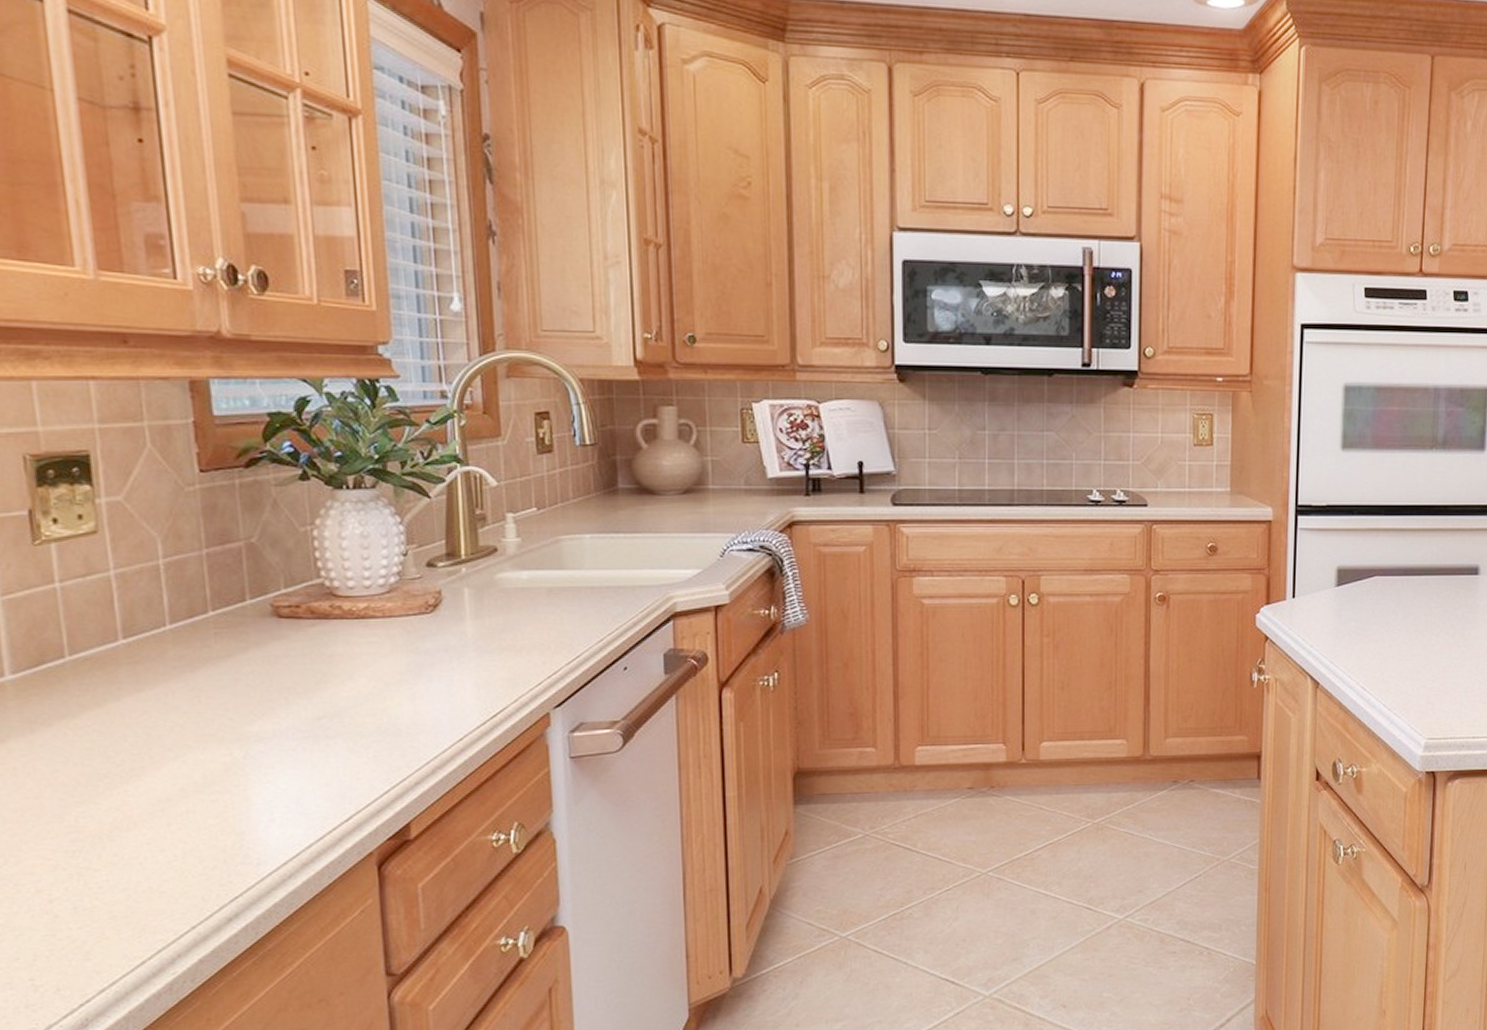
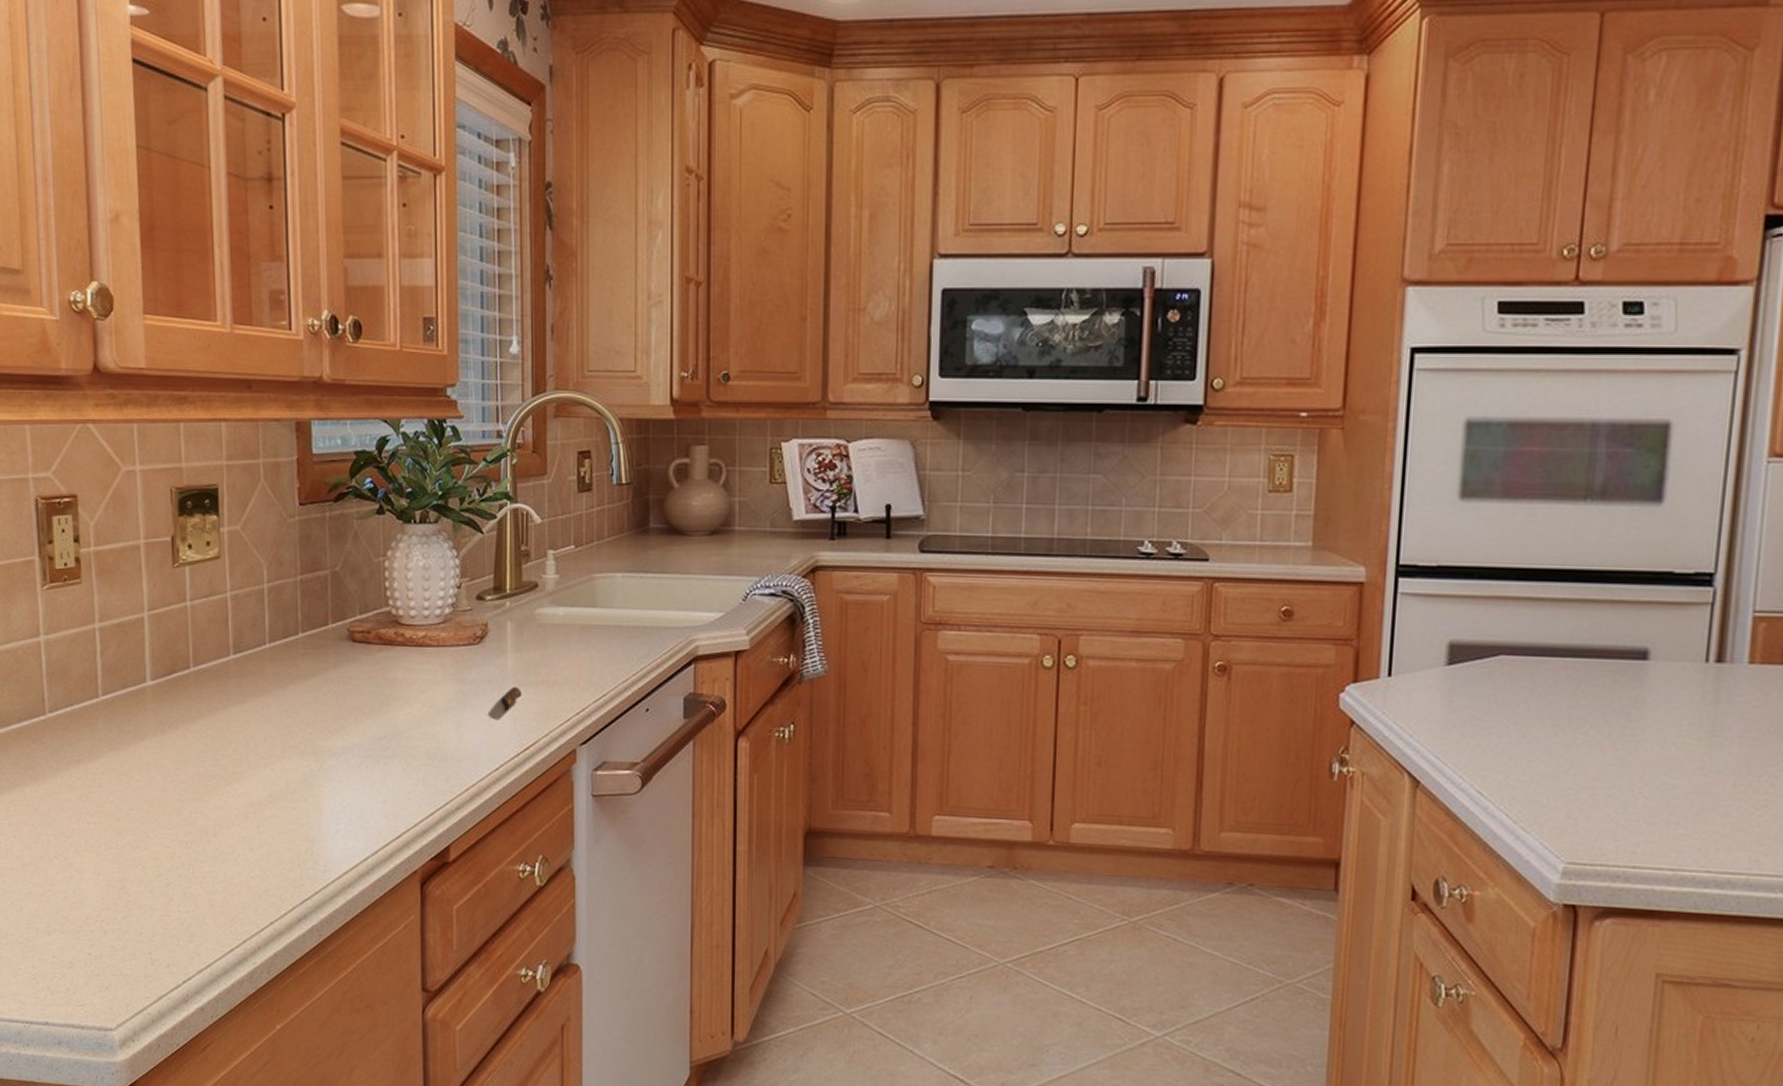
knife: none [446,655,485,690] -> present [487,687,521,720]

